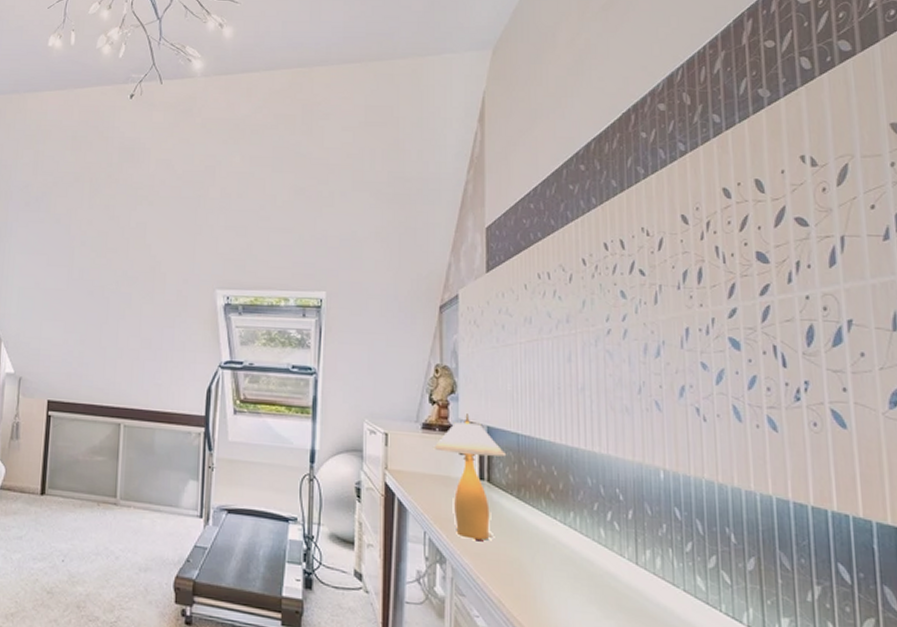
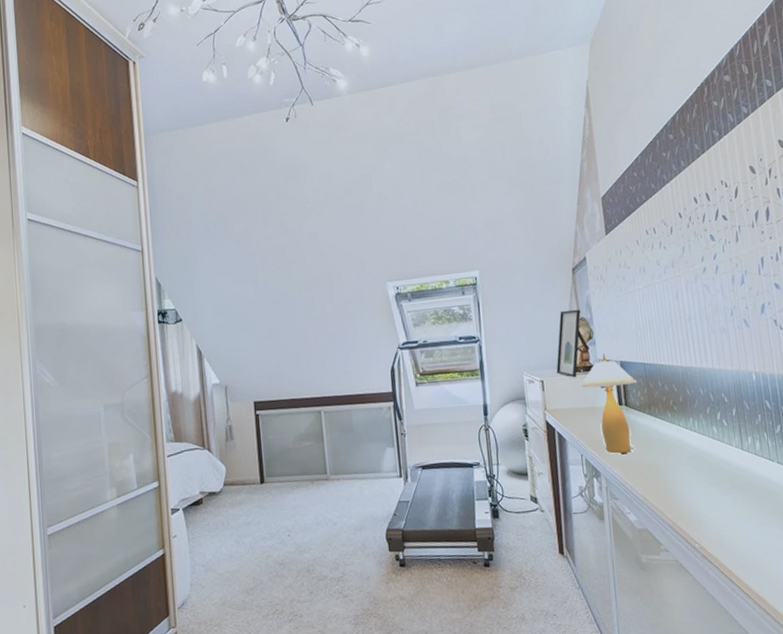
picture frame: none [405,353,449,437] -> present [556,309,589,378]

